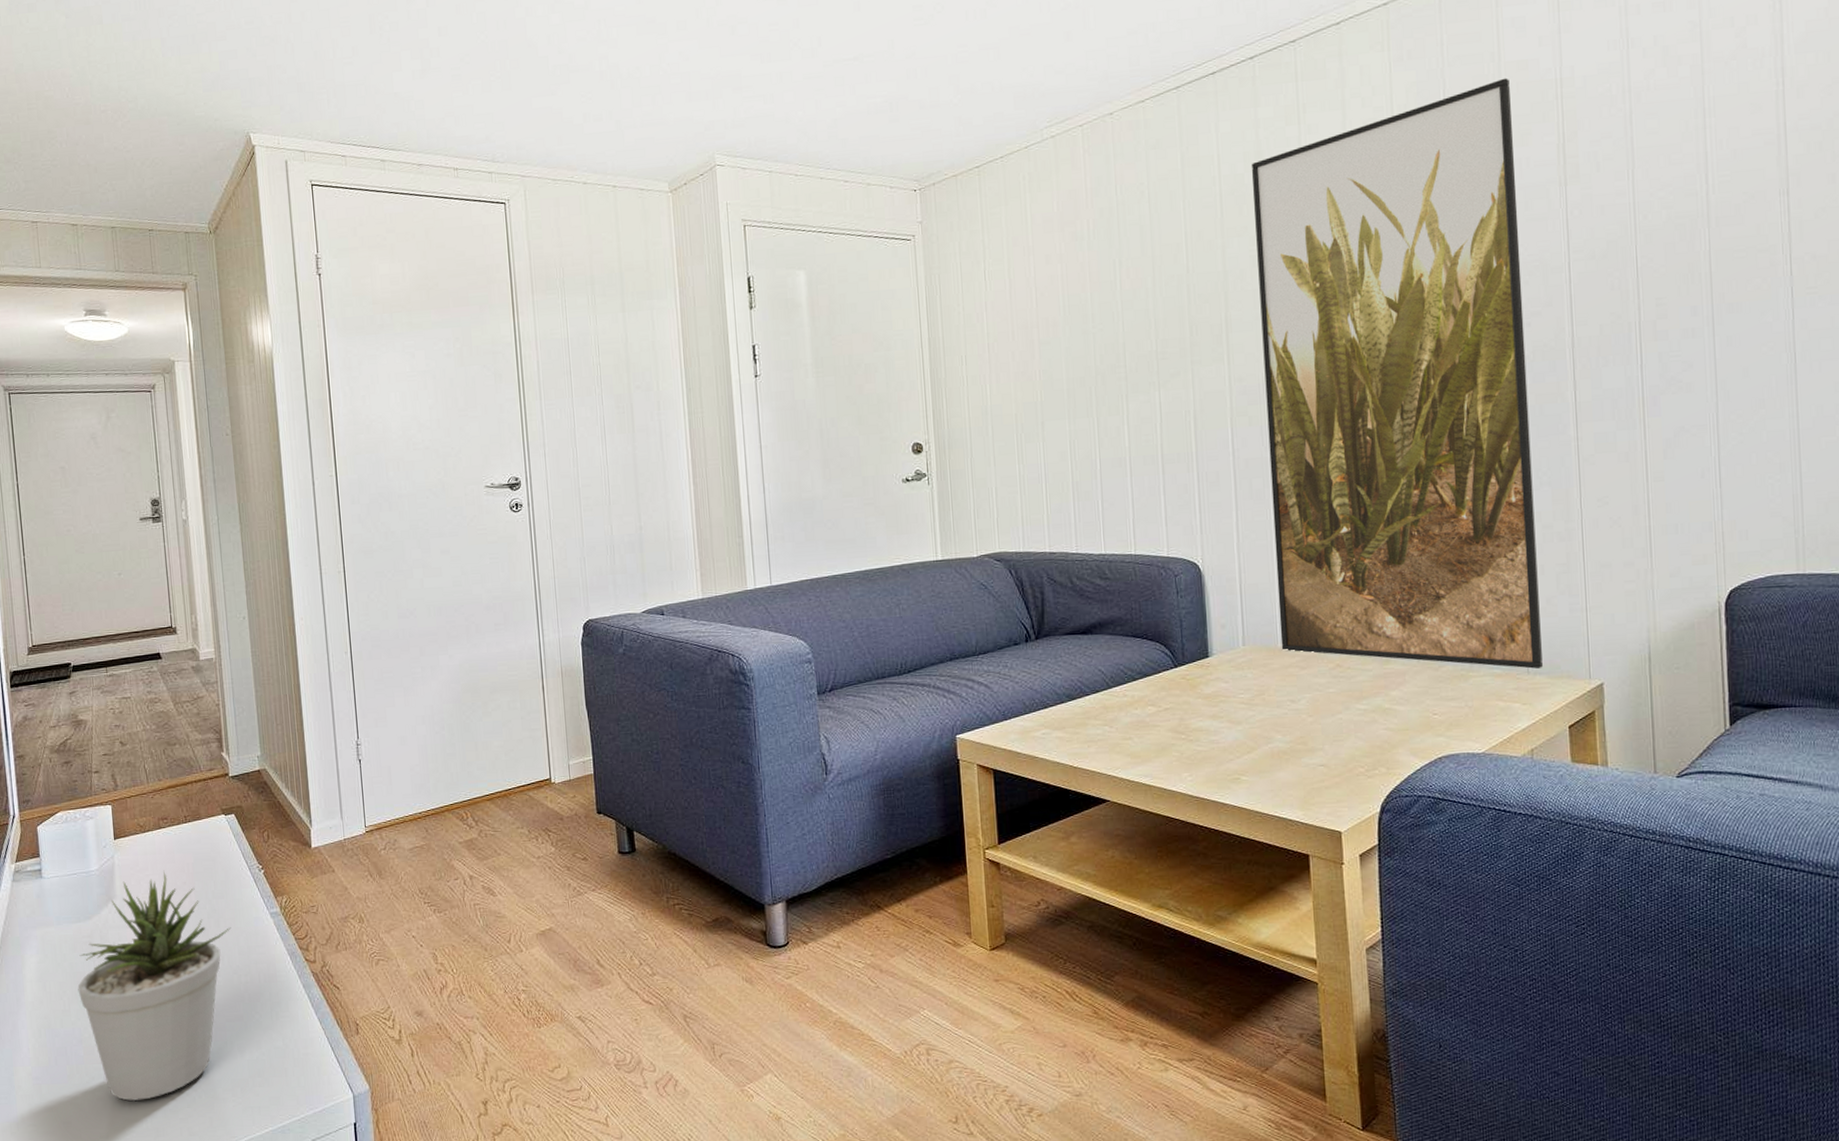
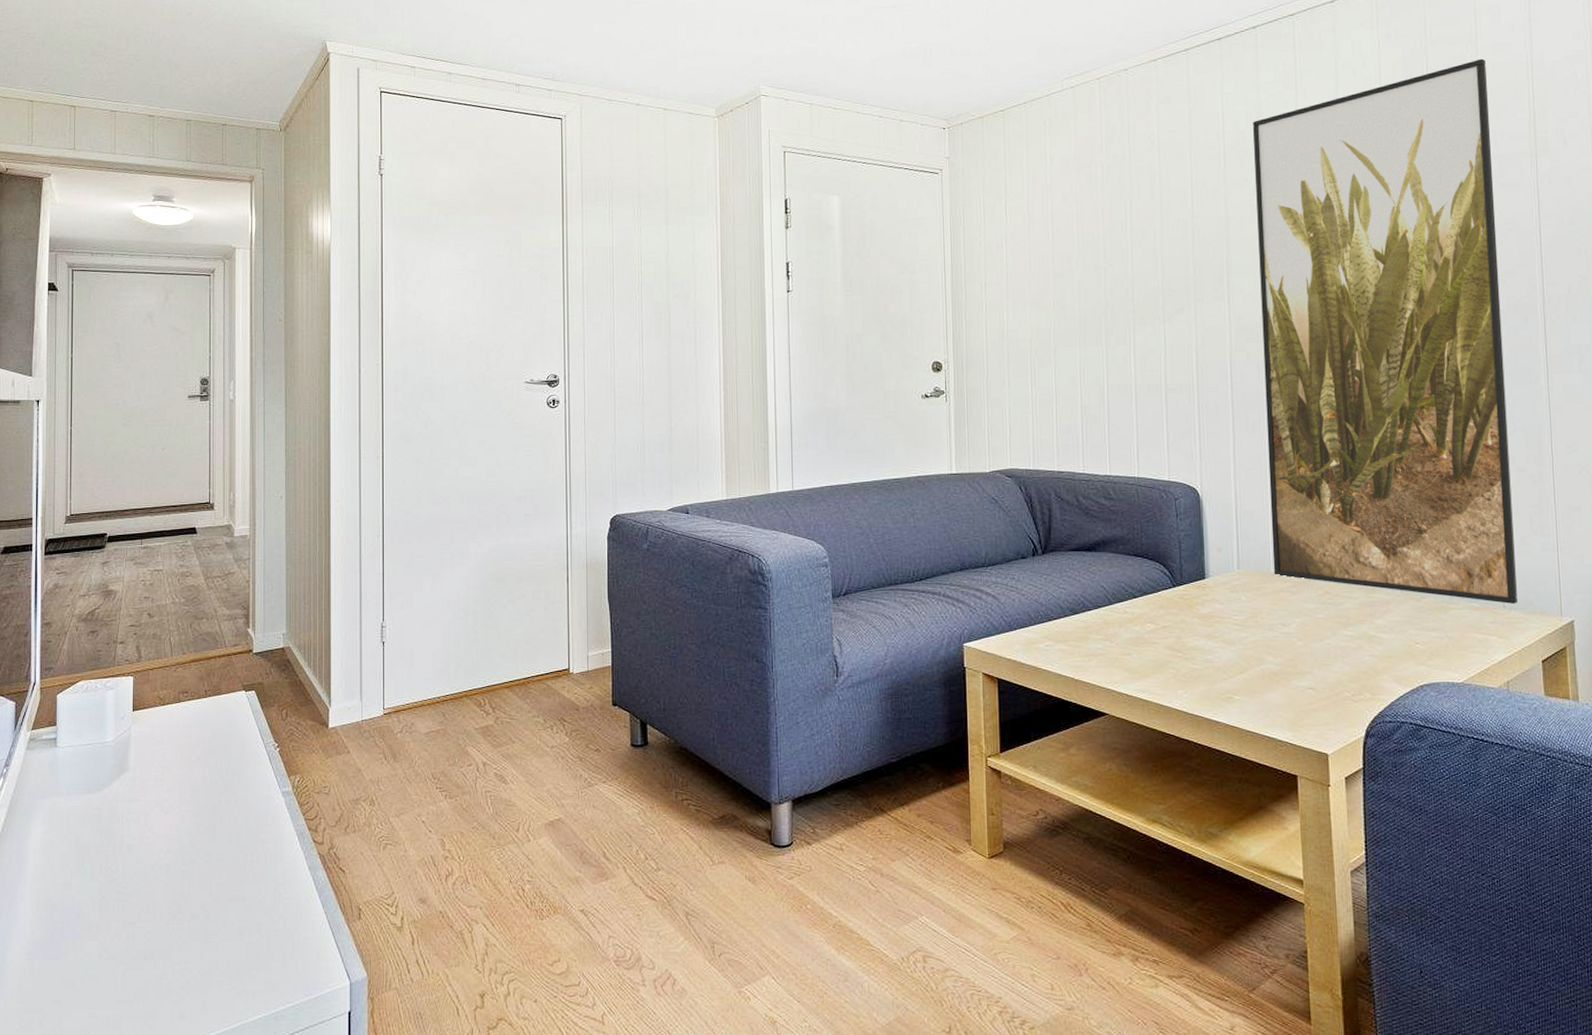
potted plant: present [77,870,231,1102] -> none [81,744,242,981]

